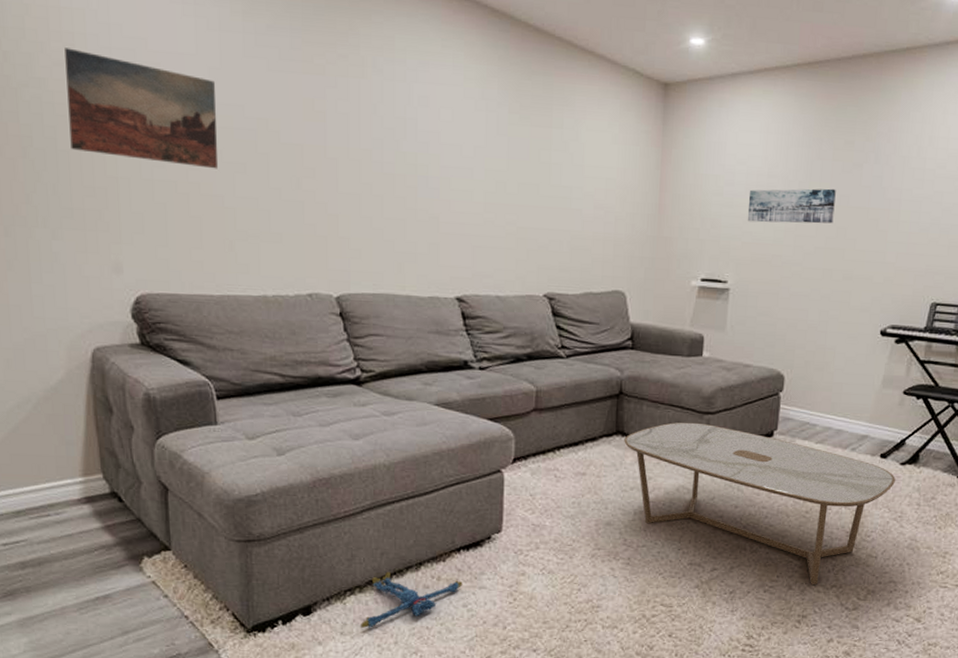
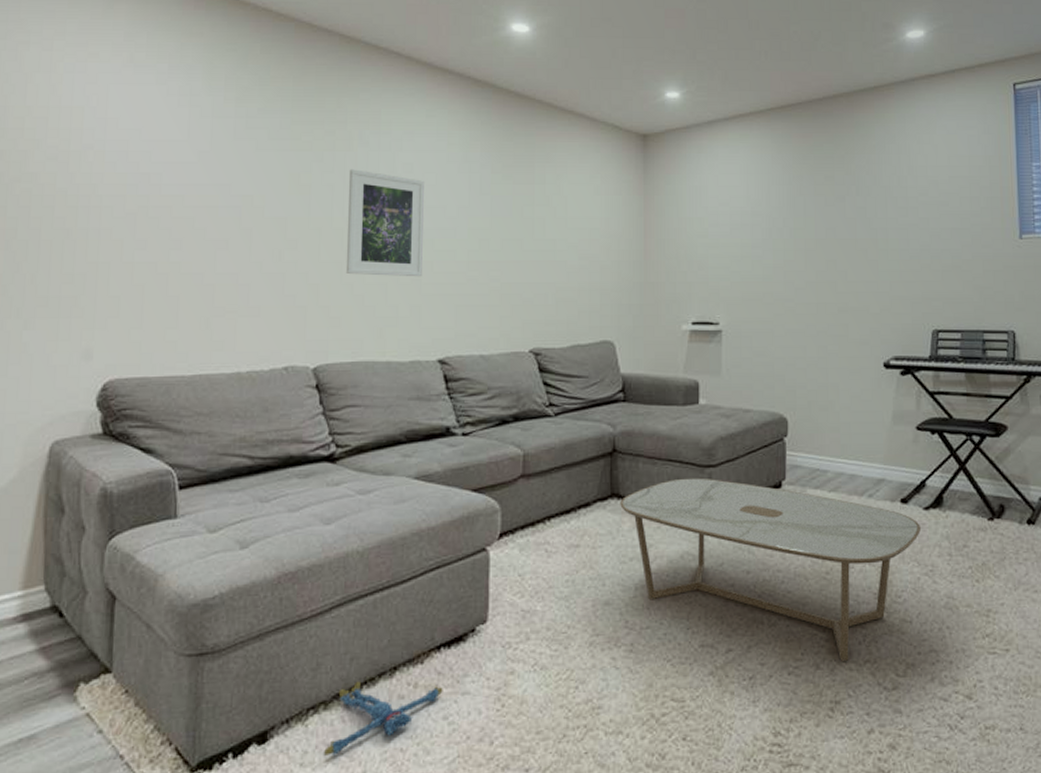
wall art: present [65,48,219,169] -> none [54,143,203,247]
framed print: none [363,98,440,216] -> present [345,169,424,277]
wall art: present [747,188,836,224] -> none [734,222,822,261]

